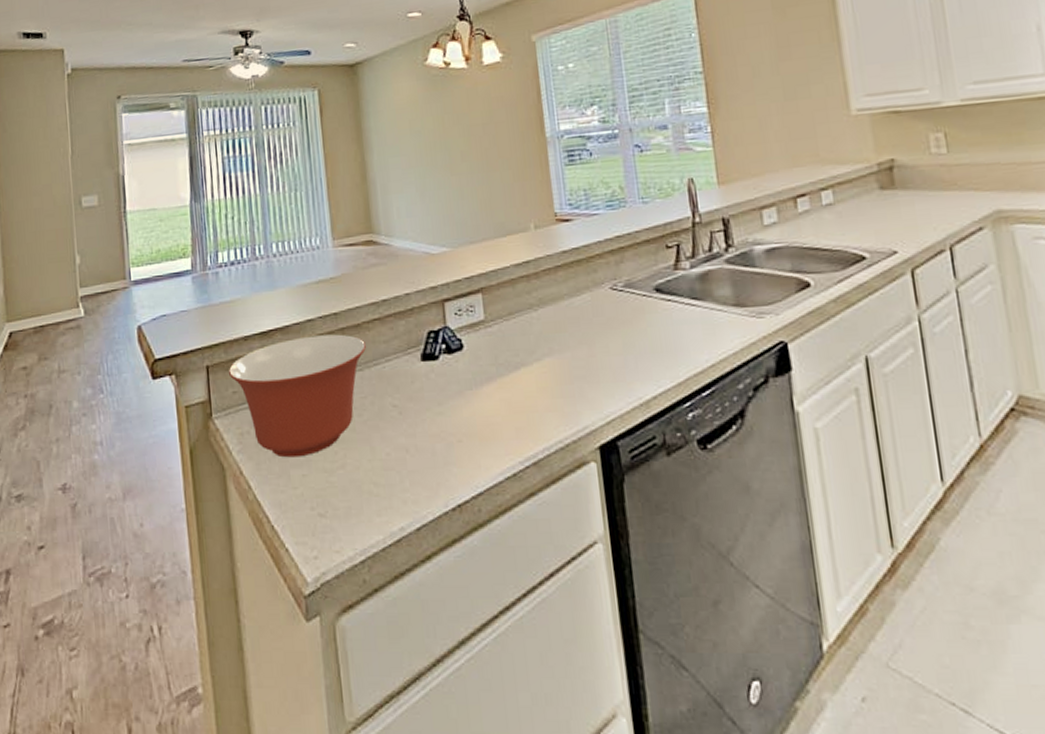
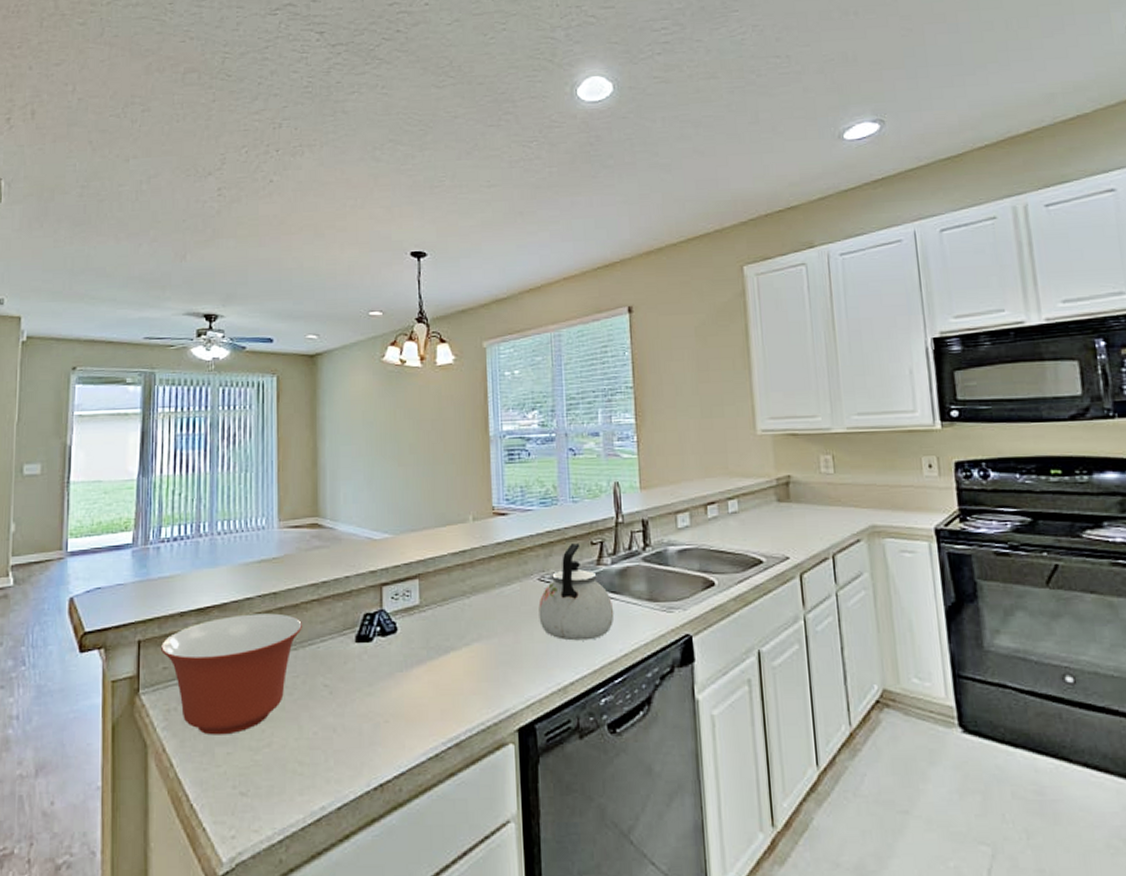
kettle: none [612,247,697,353] -> present [538,542,614,641]

